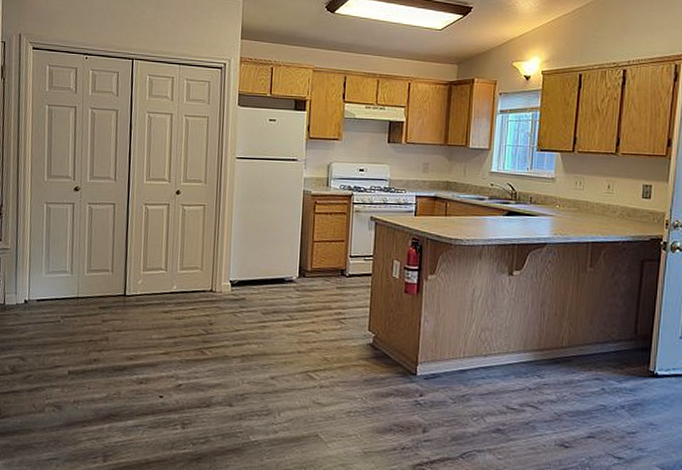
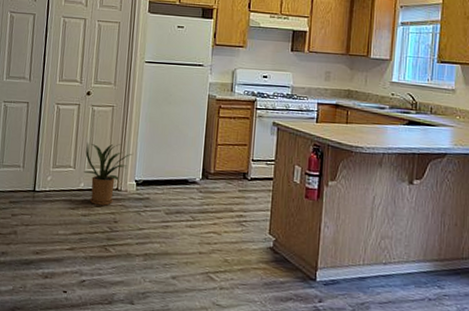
house plant: none [176,243,226,308] -> present [84,142,133,206]

